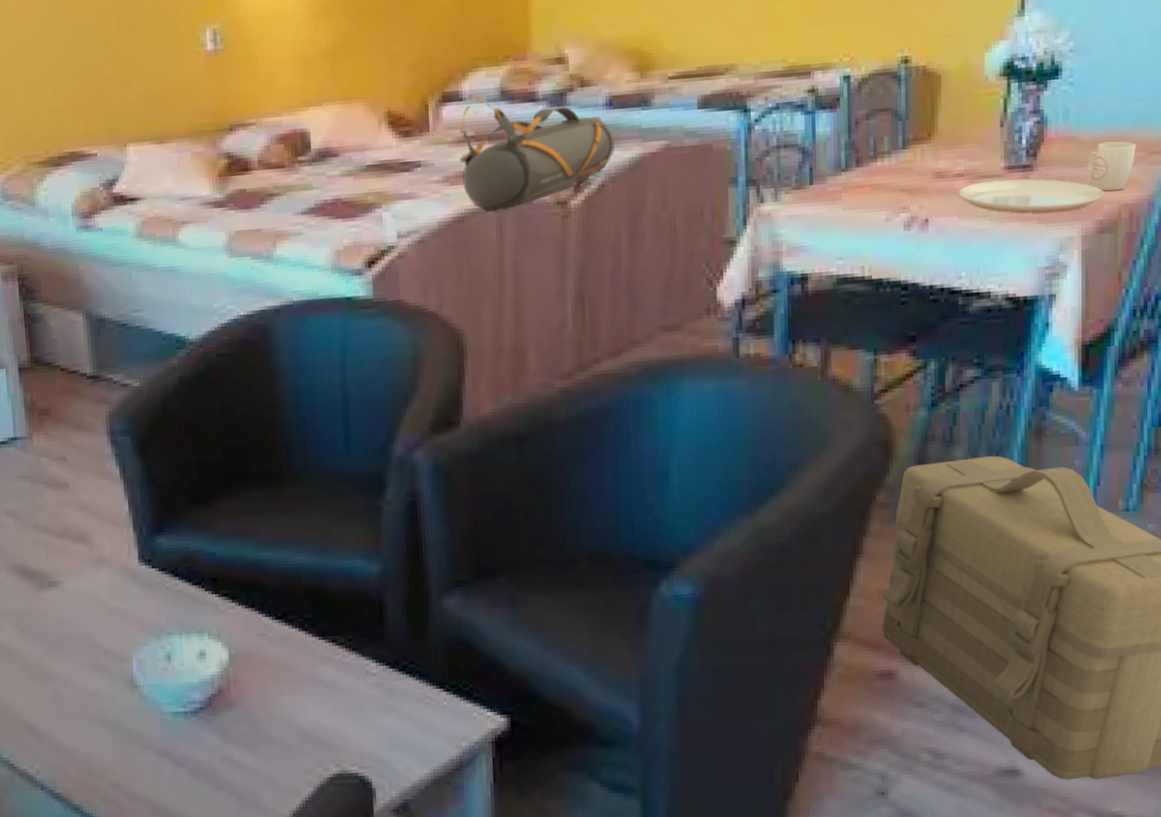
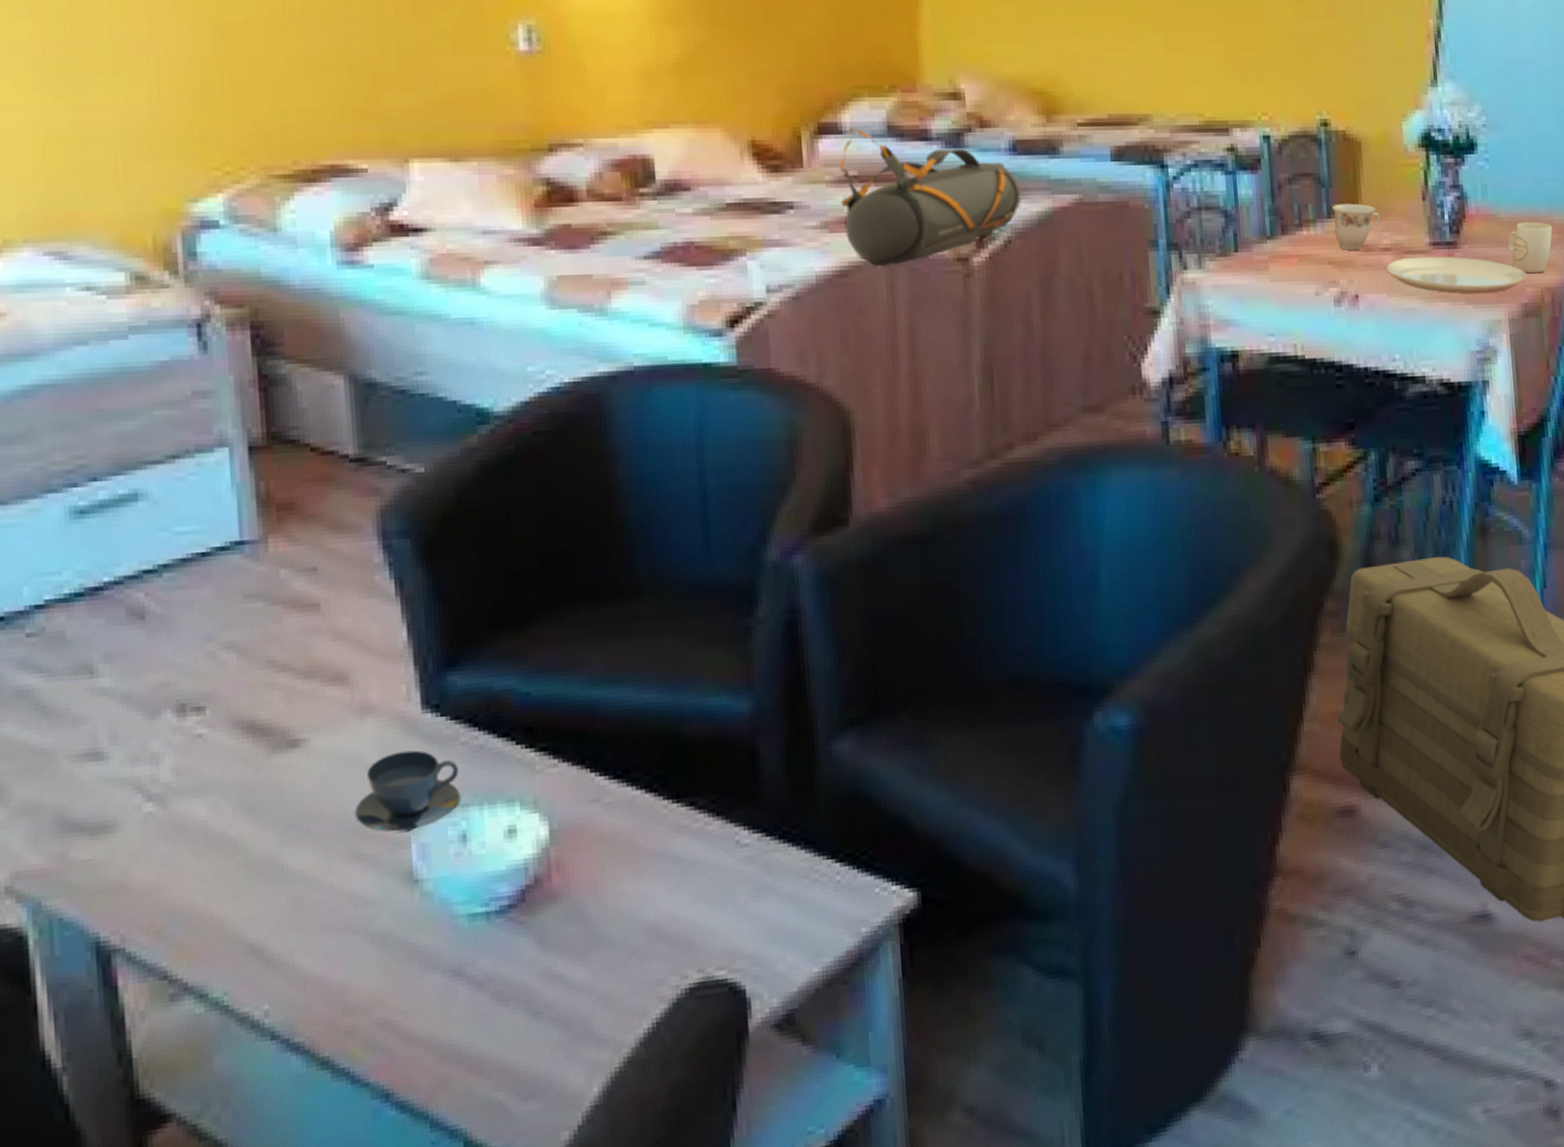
teacup: none [94,592,166,651] -> present [355,750,460,832]
teacup: none [907,134,955,178] -> present [1331,203,1380,250]

